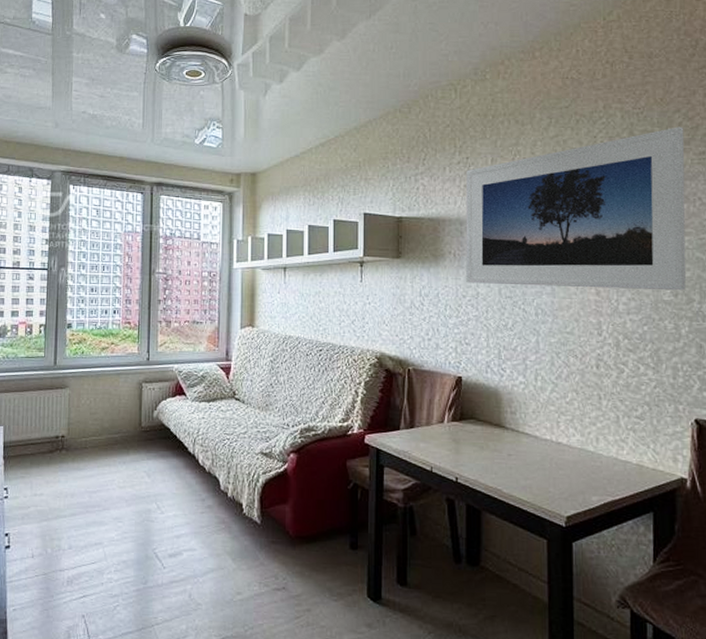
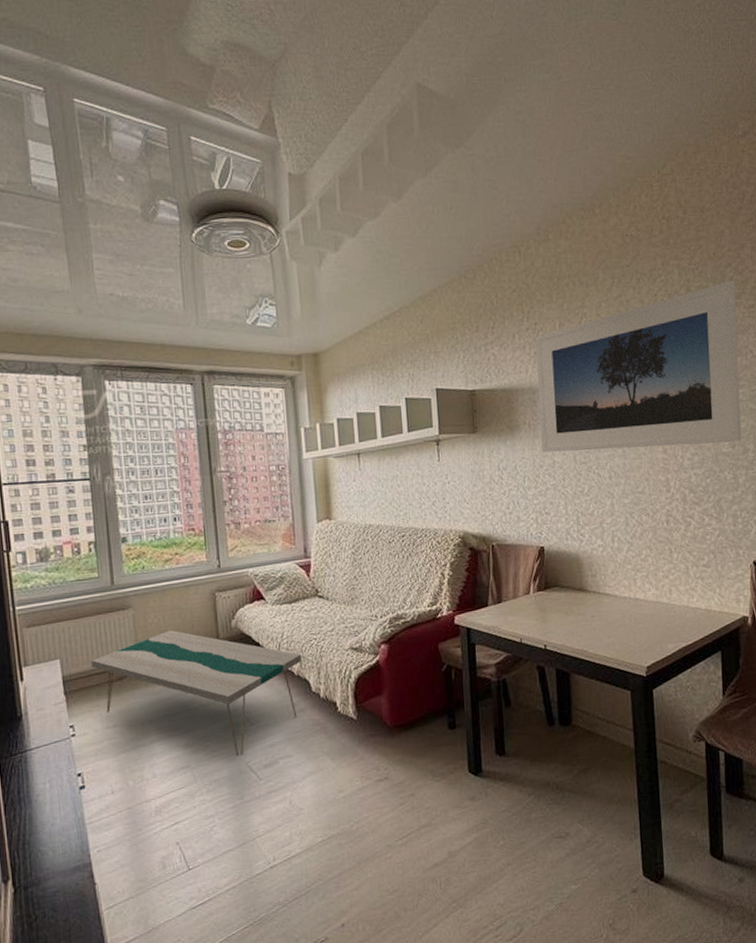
coffee table: none [29,412,215,541] -> present [91,630,302,756]

